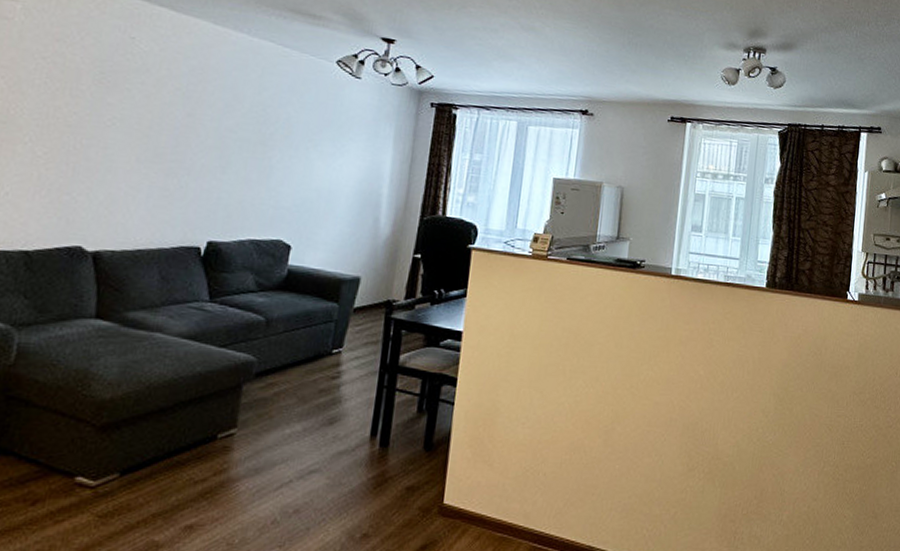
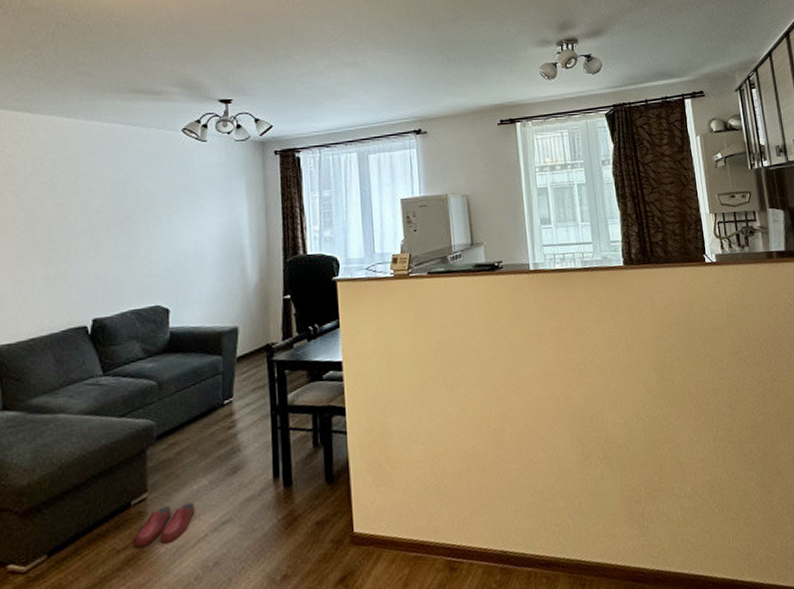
slippers: none [214,445,285,483] -> present [134,502,195,549]

